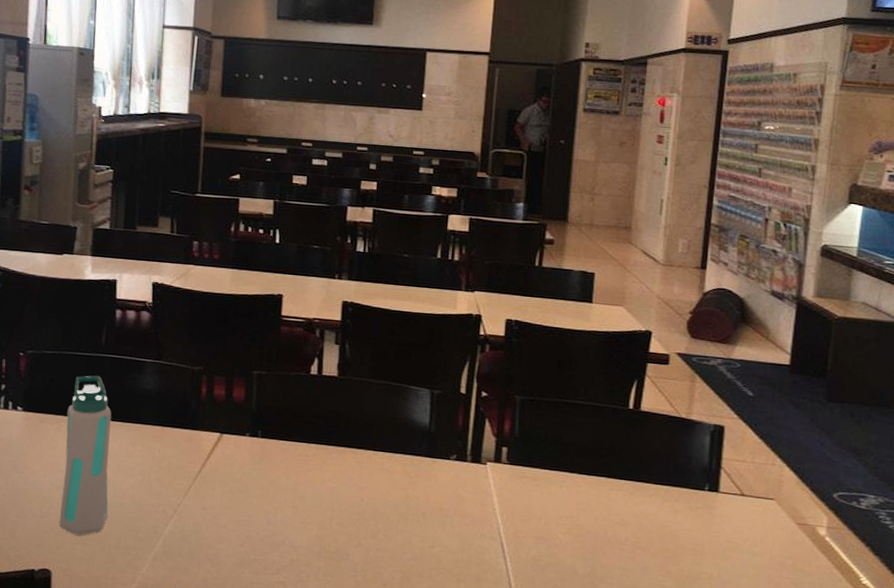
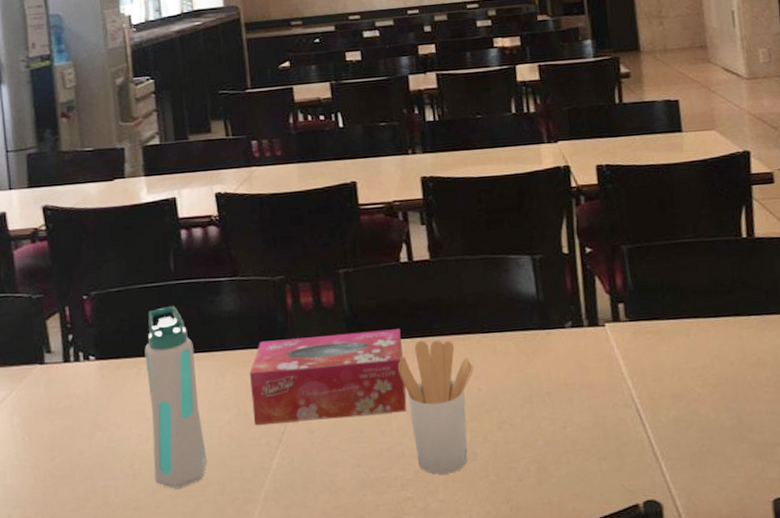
tissue box: none [155,421,300,507] -> present [250,329,407,425]
utensil holder: none [291,447,360,568] -> present [397,340,474,475]

